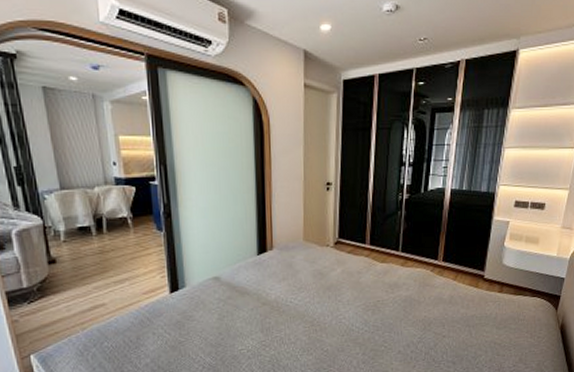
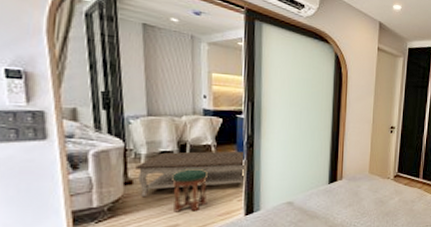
coffee table: none [56,222,166,277] -> present [135,151,246,198]
stool: none [92,243,131,291] -> present [172,168,208,212]

